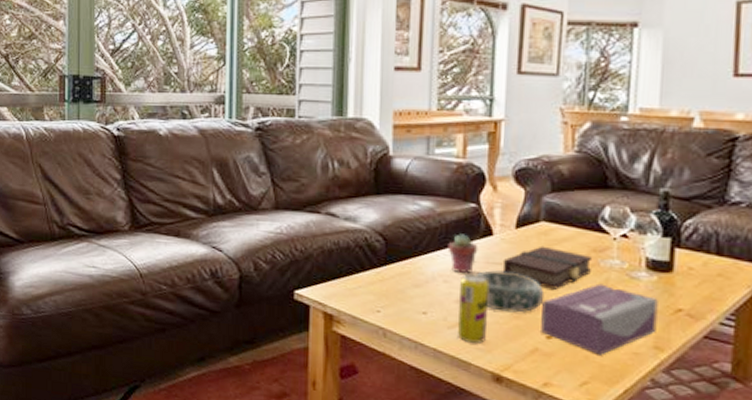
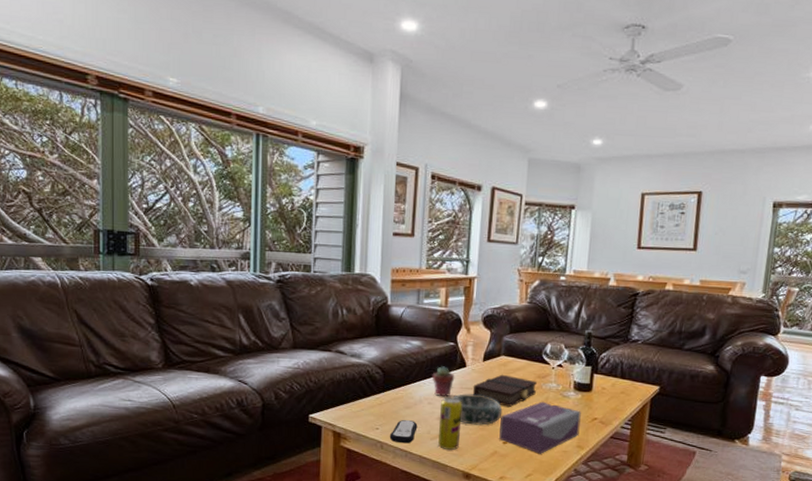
remote control: none [394,301,430,333] -> present [389,420,418,444]

